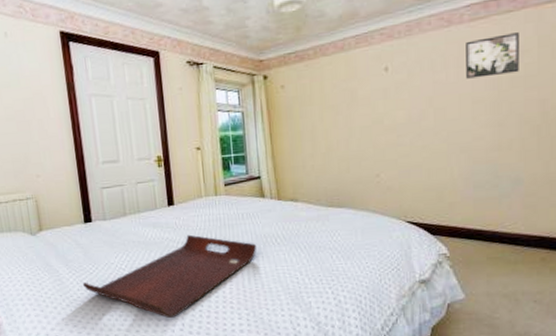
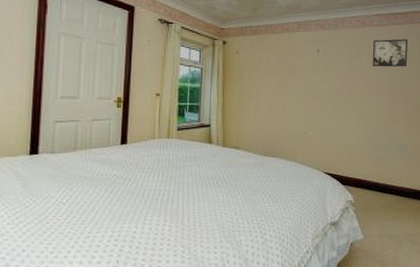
serving tray: present [82,234,257,319] -> none [14,172,200,256]

